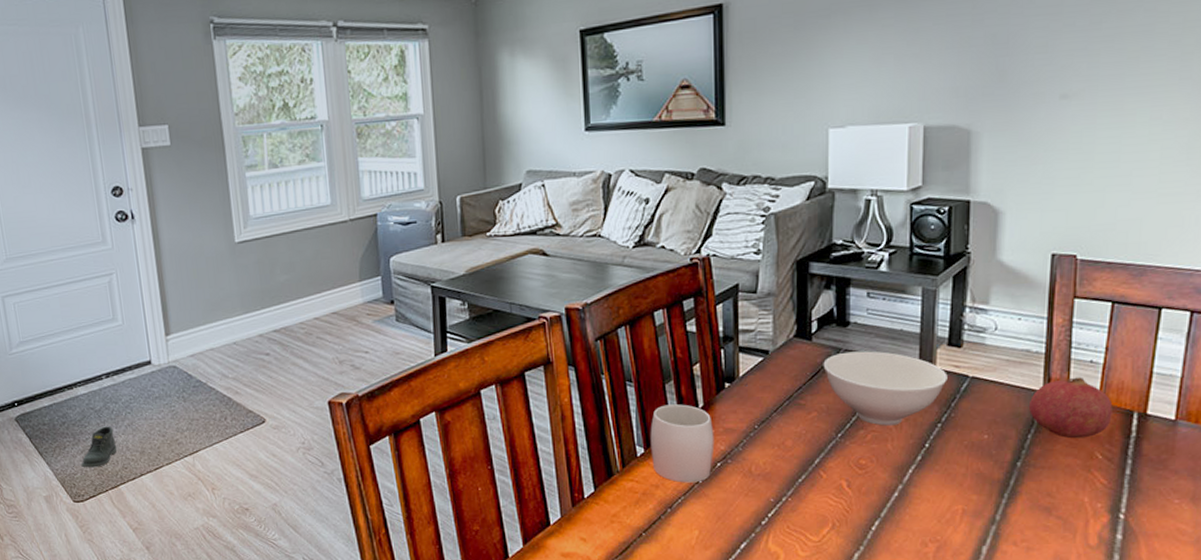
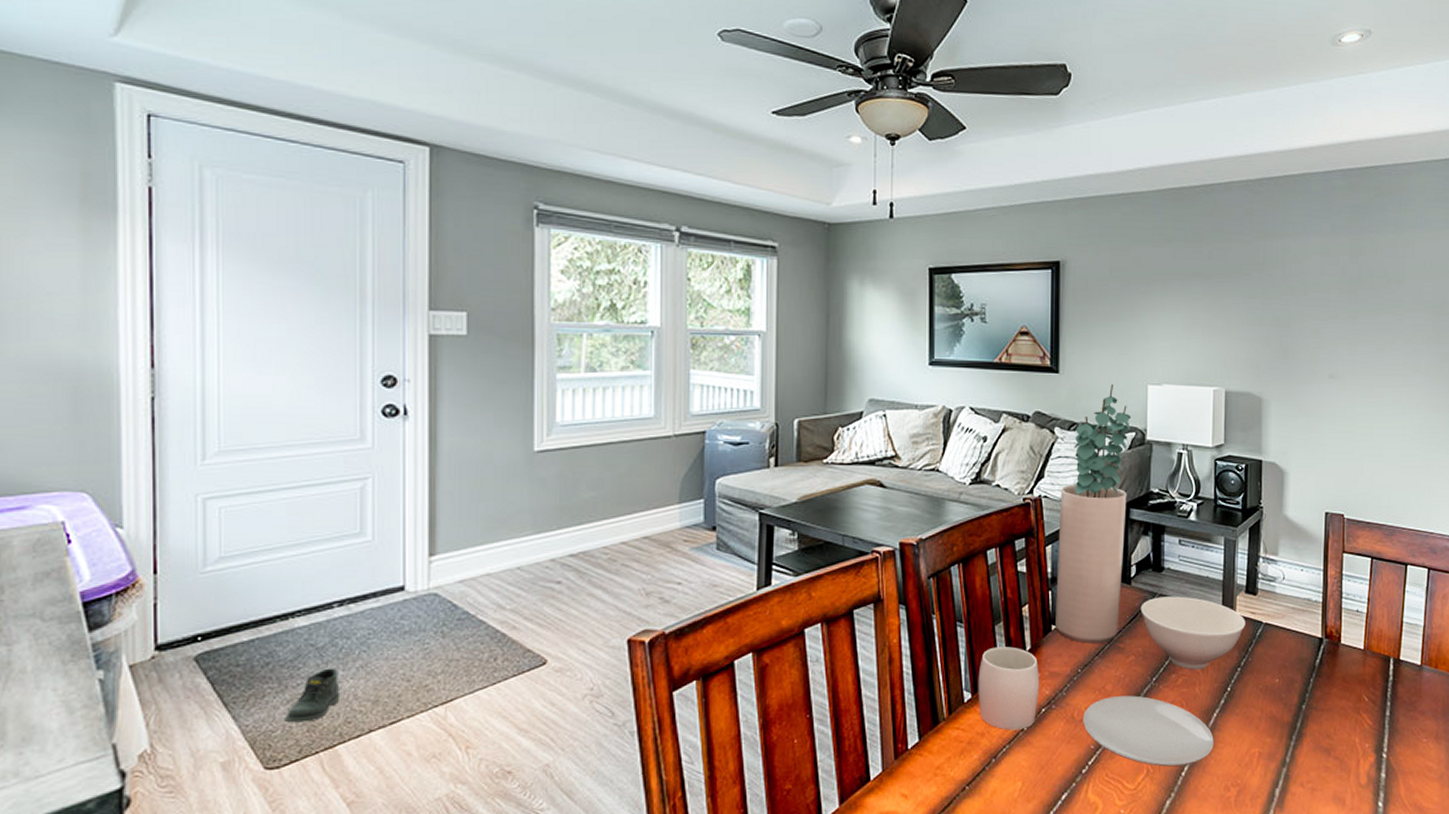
vase: none [728,131,809,401] -> present [1055,384,1131,644]
plate: none [761,451,909,521] -> present [1083,695,1214,767]
fruit: present [1028,377,1113,439] -> none [1310,625,1375,683]

